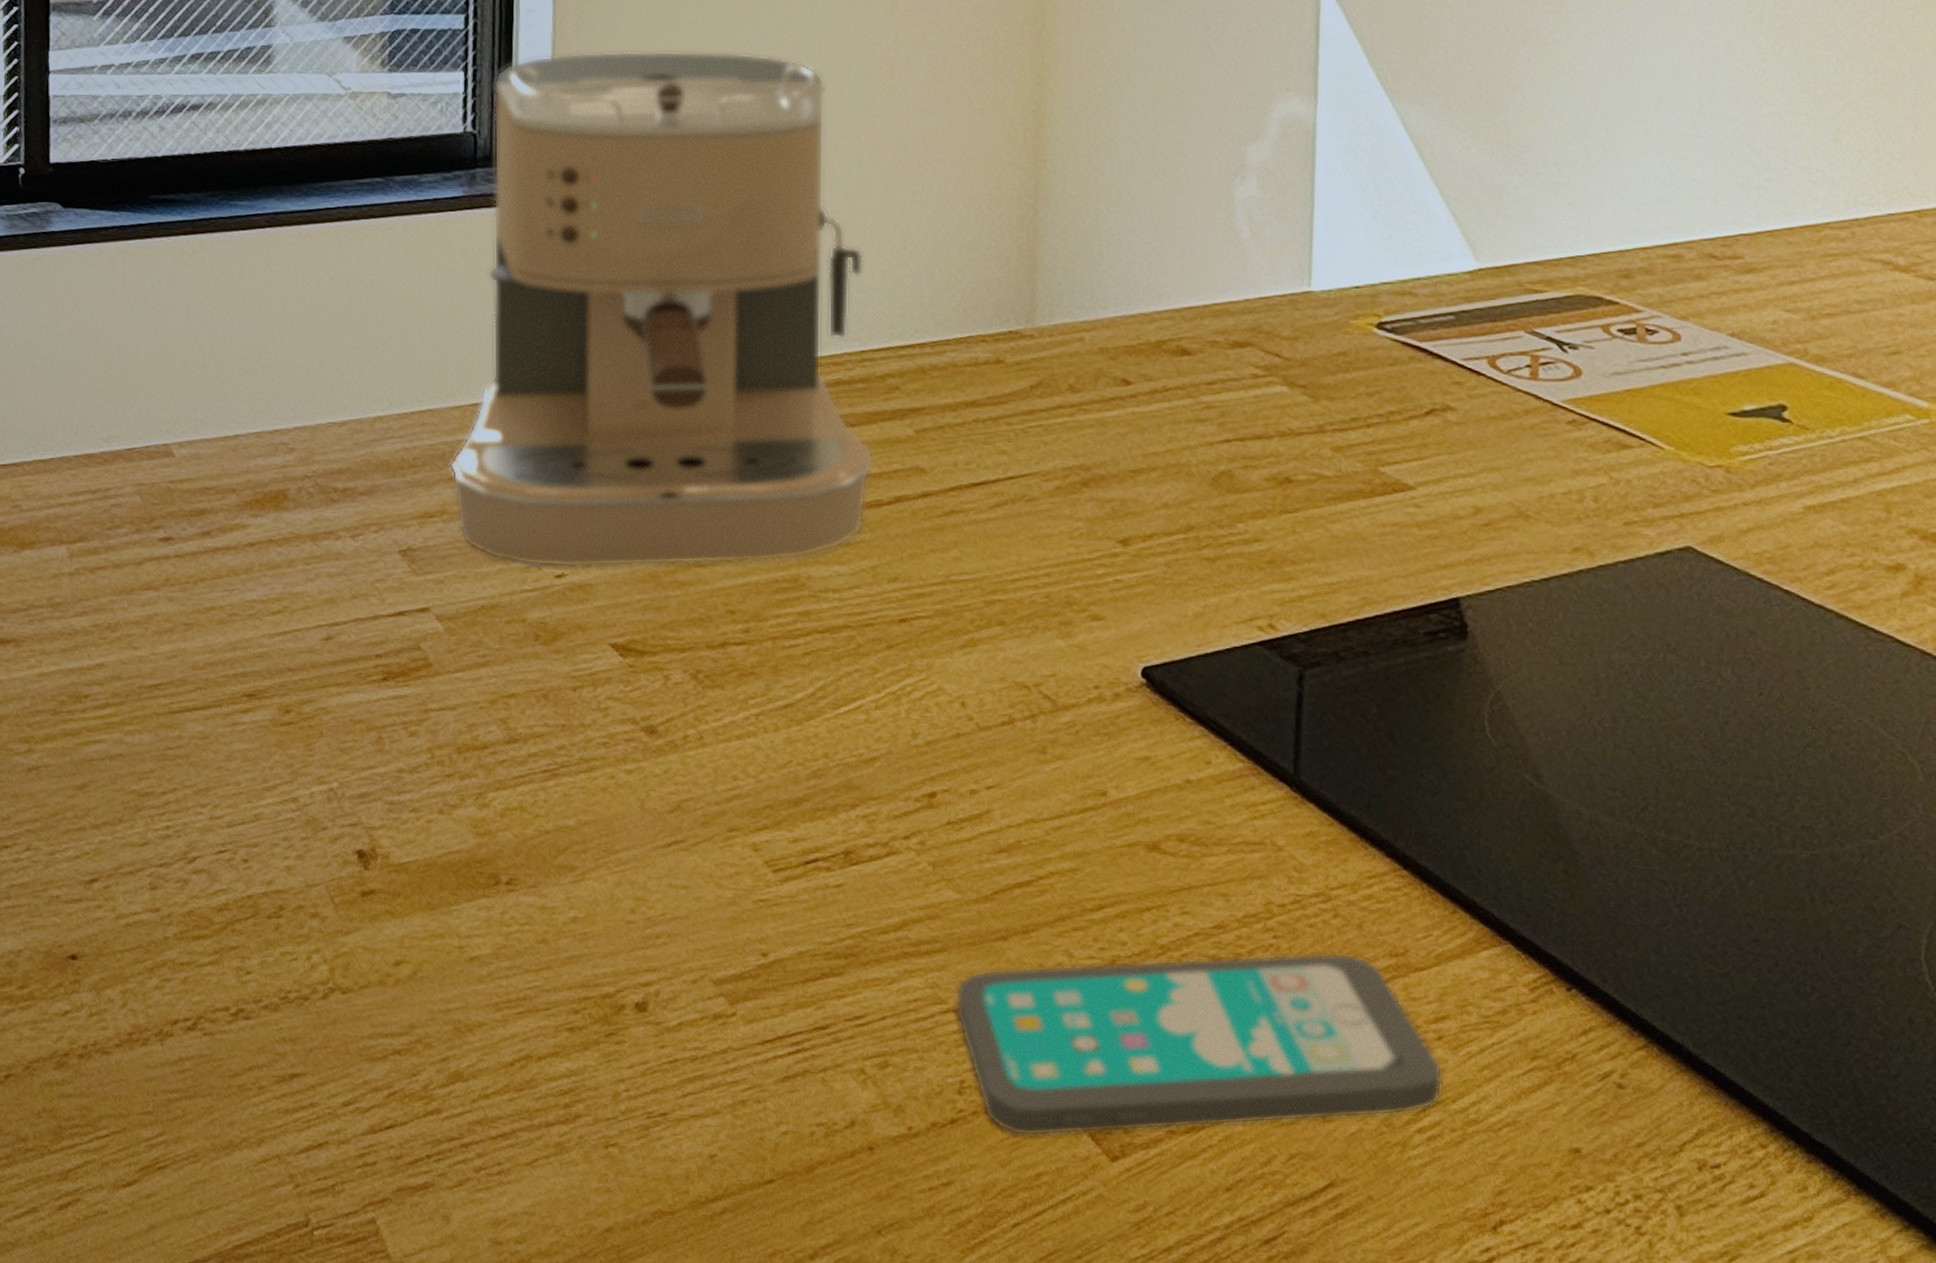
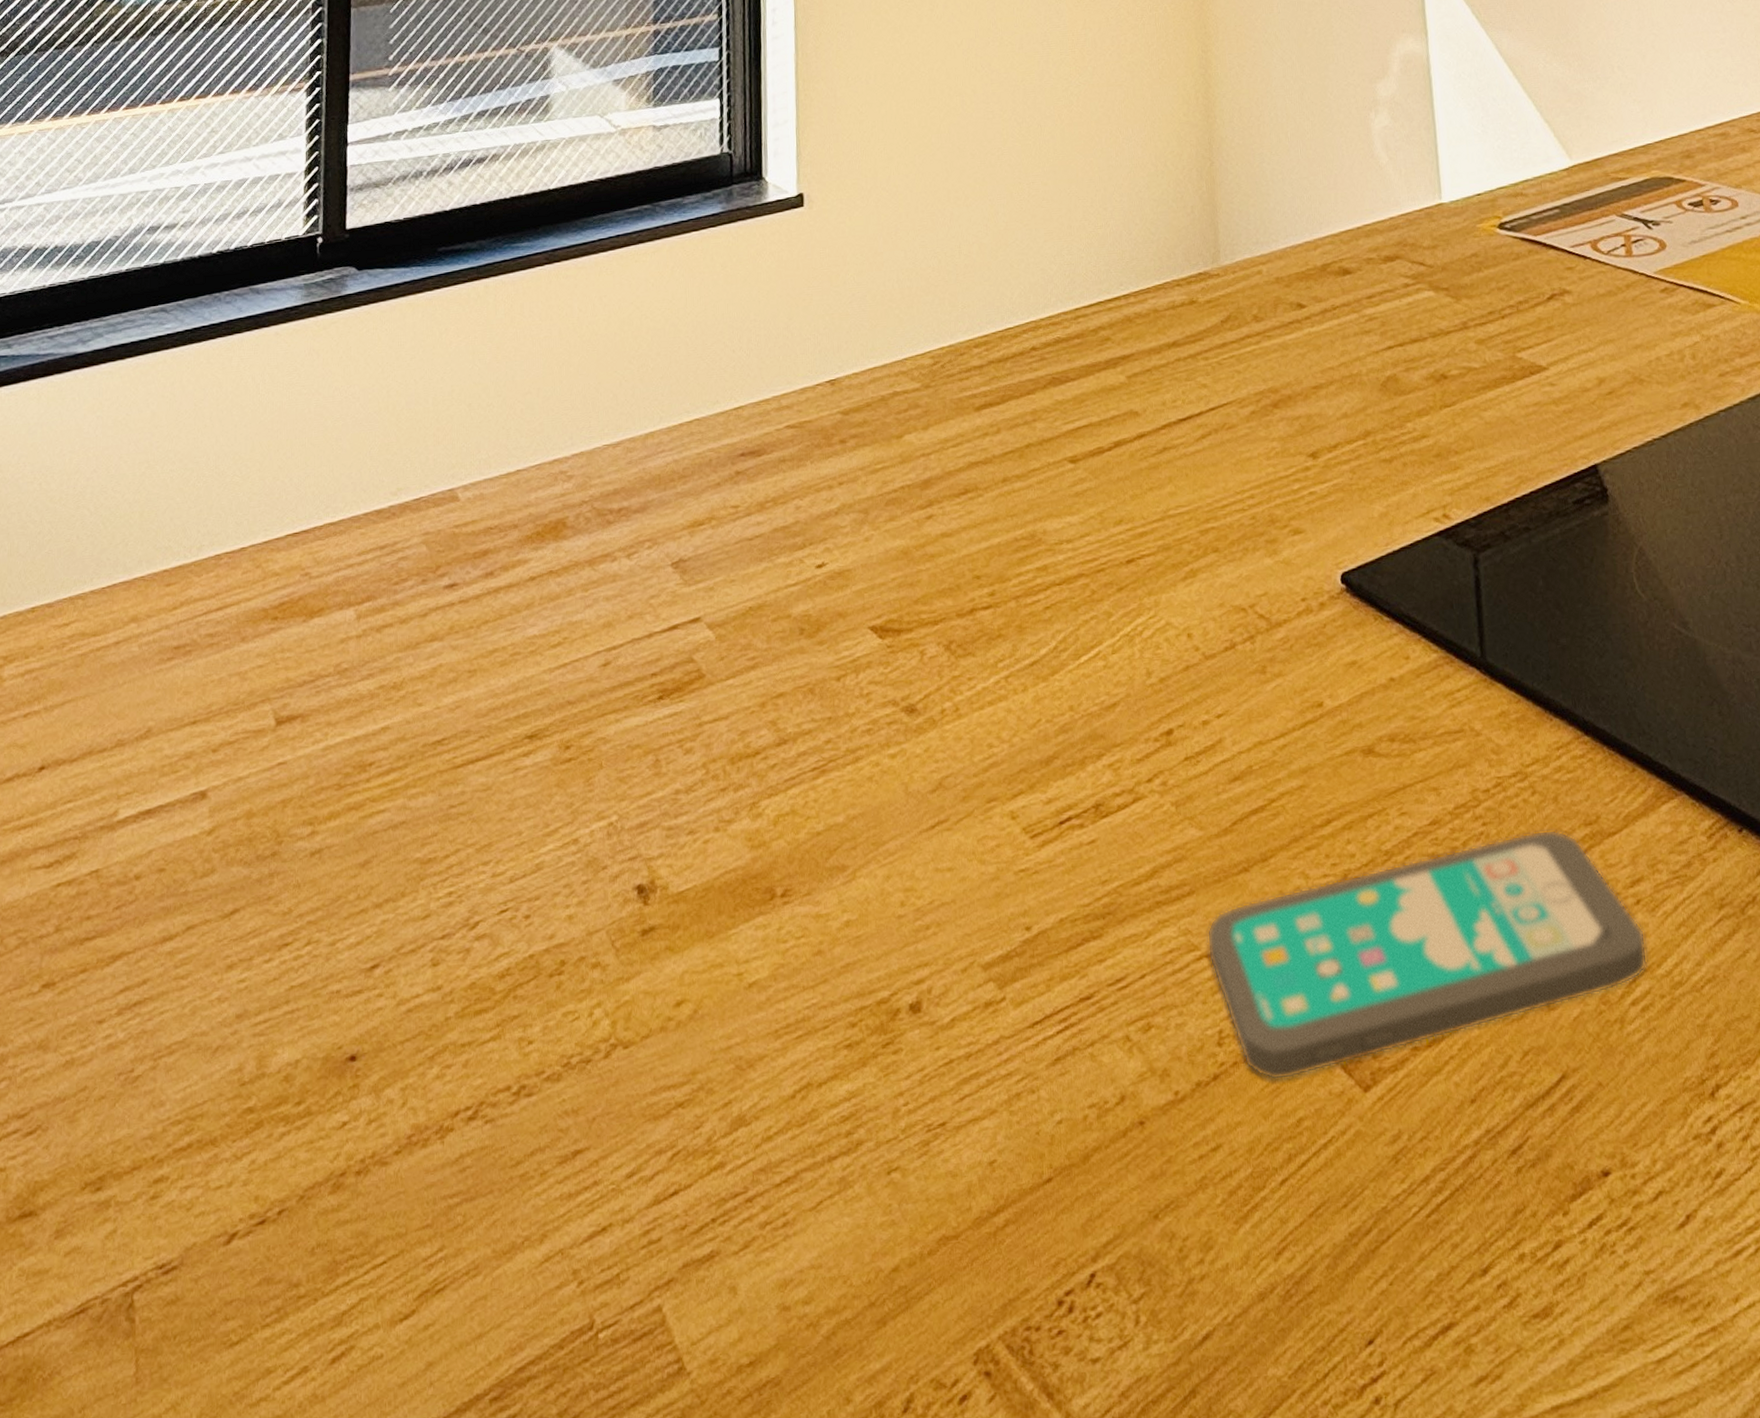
coffee maker: present [450,50,874,568] -> none [717,53,1093,560]

